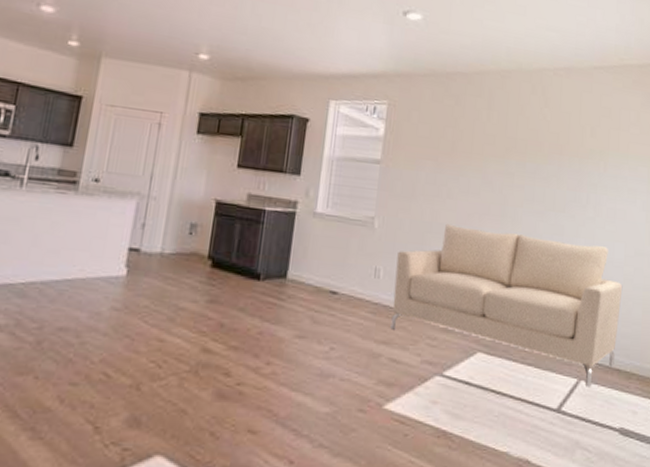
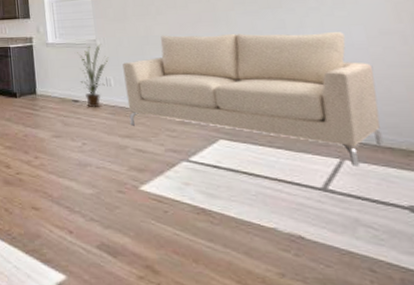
house plant: none [344,223,384,304] -> present [77,44,109,108]

